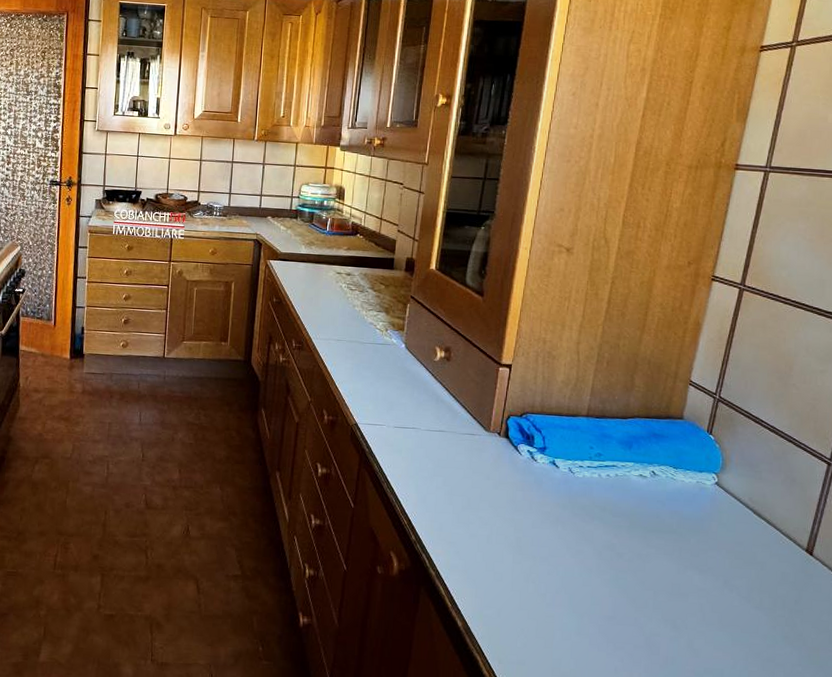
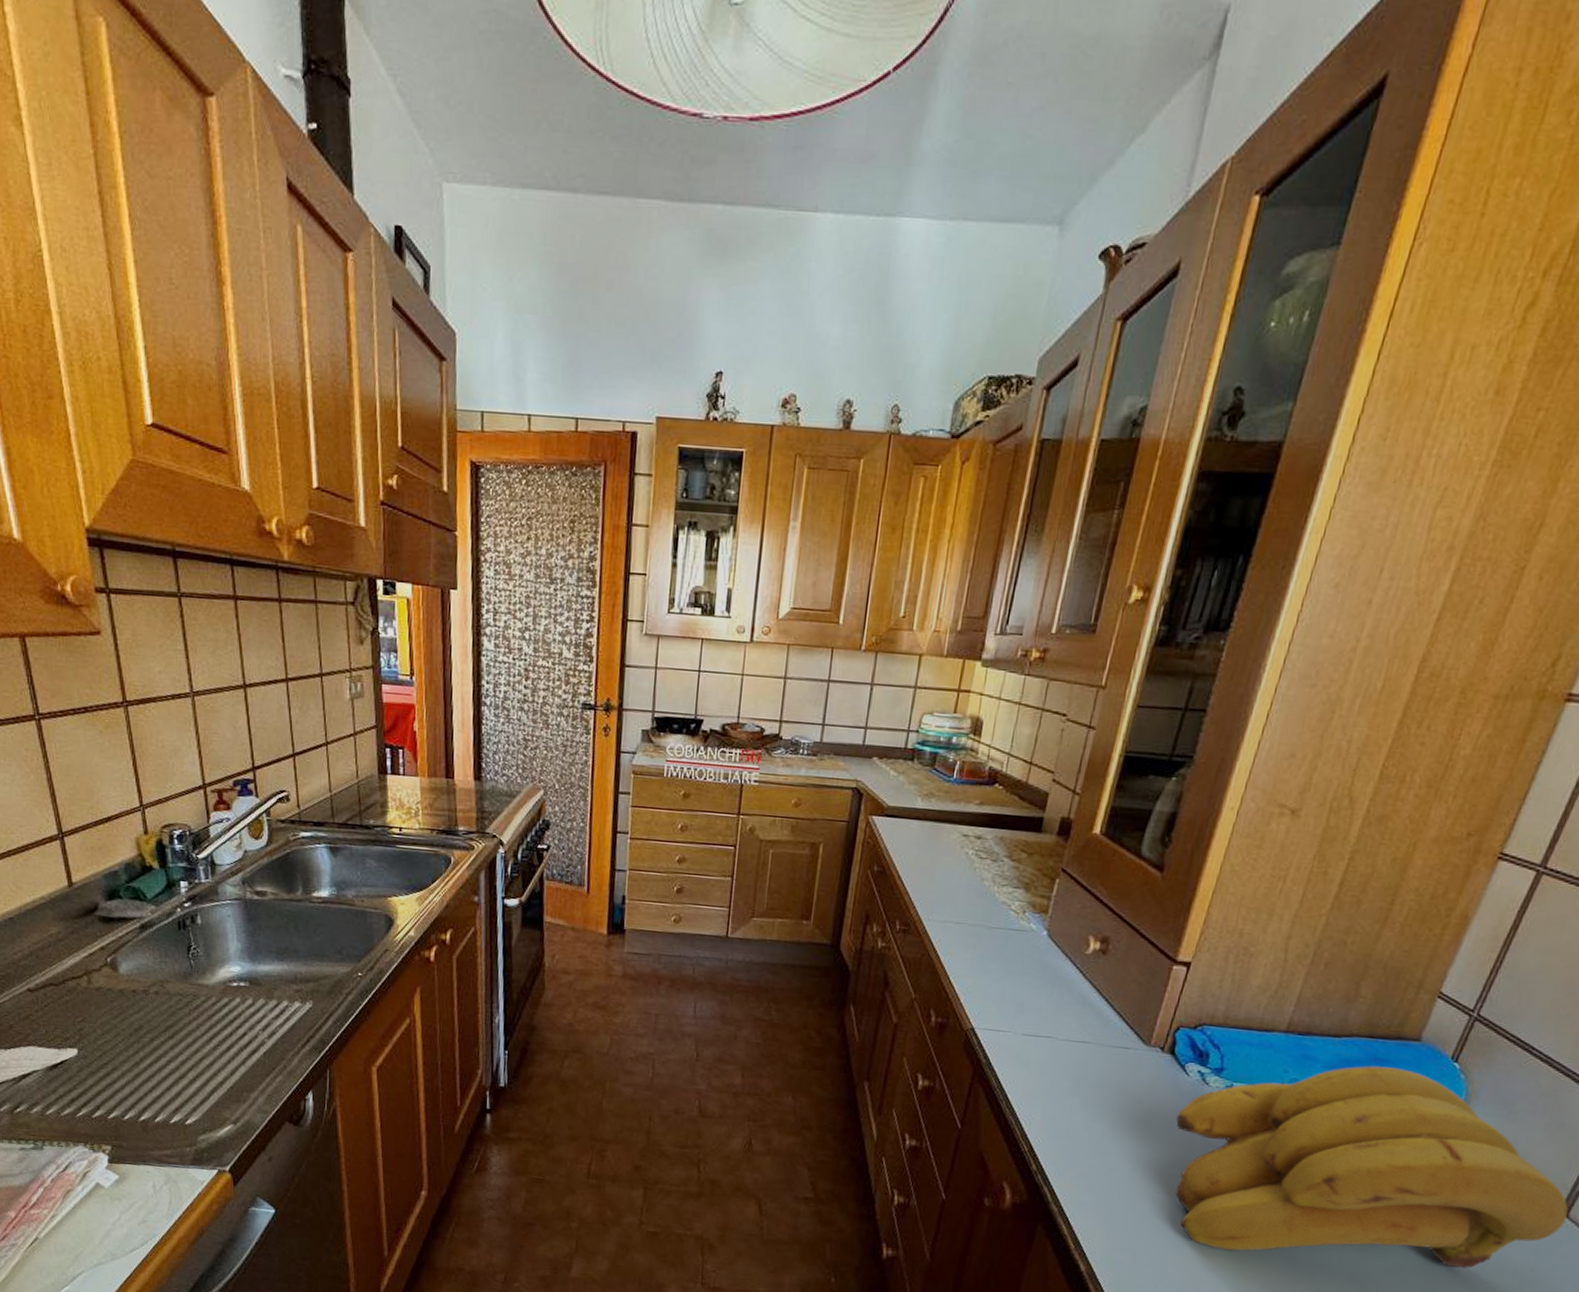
banana bunch: none [517,440,812,604] -> present [1174,1065,1569,1269]

